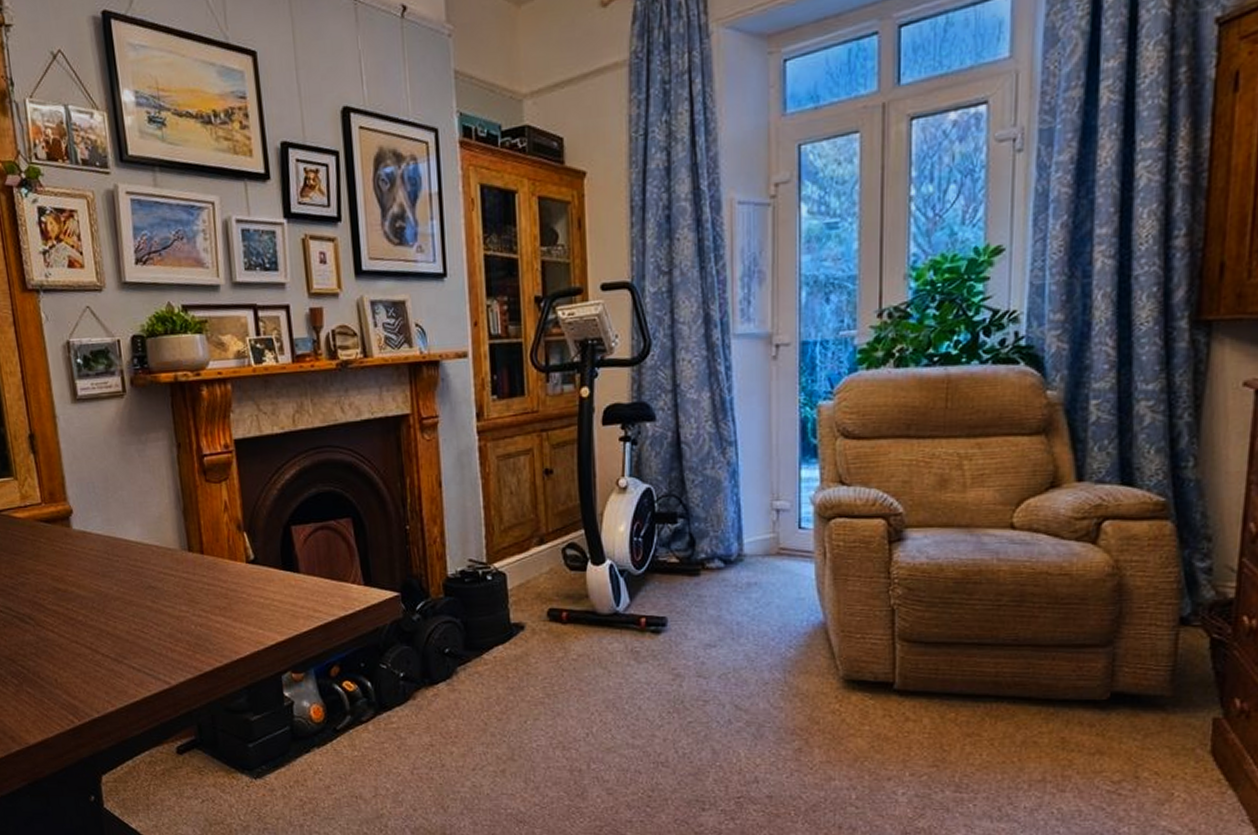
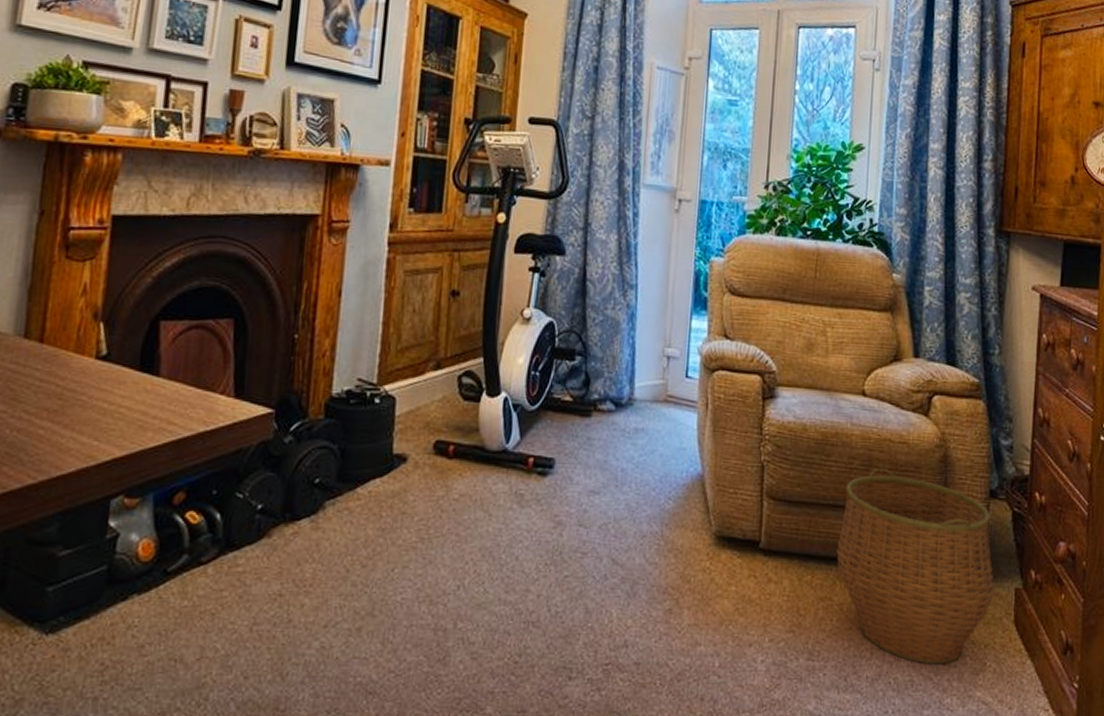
basket: none [984,602,1186,795] -> present [836,467,995,665]

